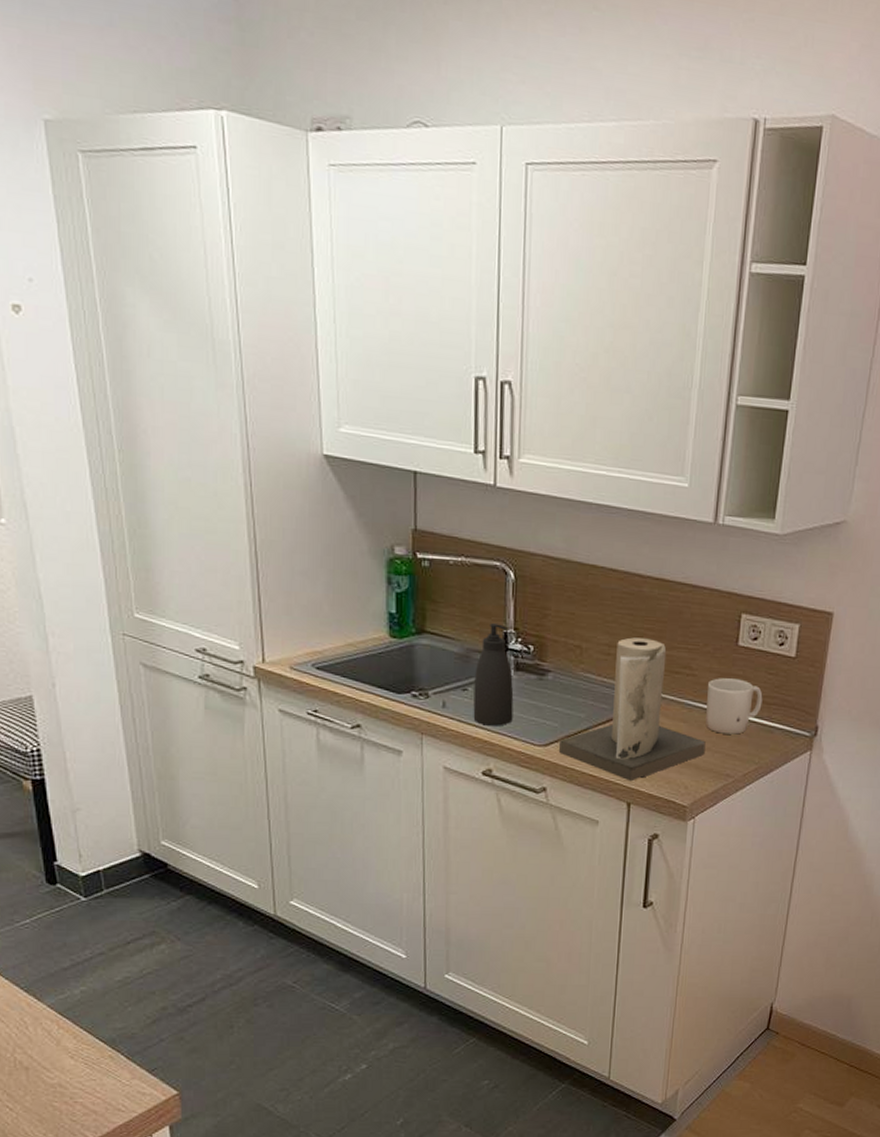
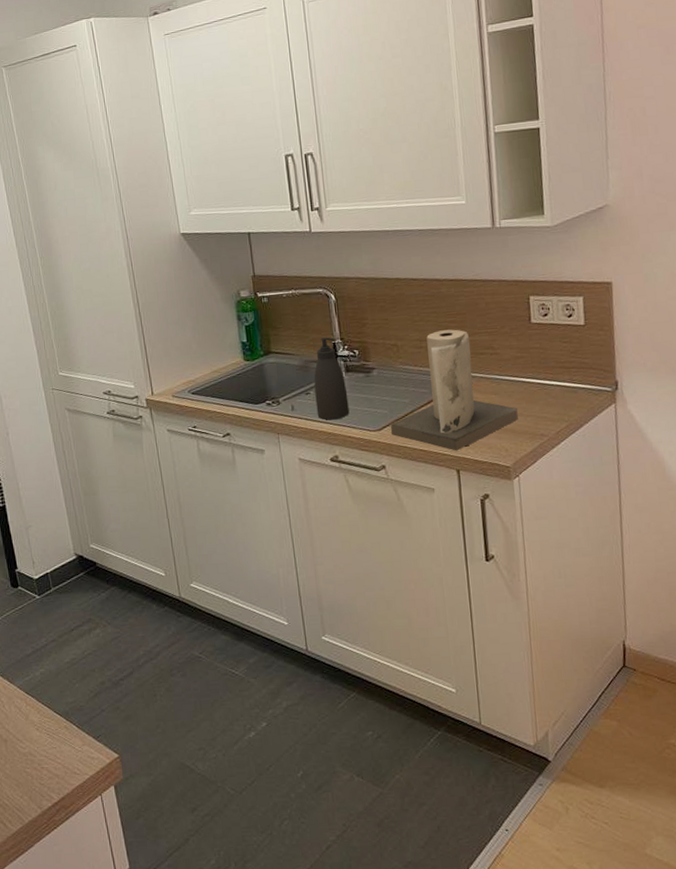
mug: present [706,678,763,735] -> none [511,351,562,400]

